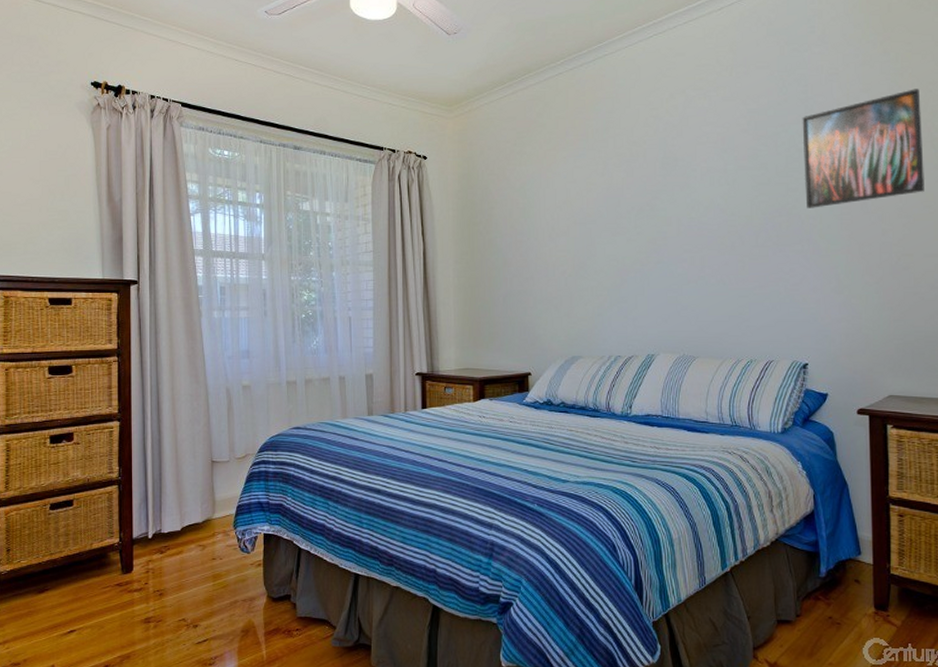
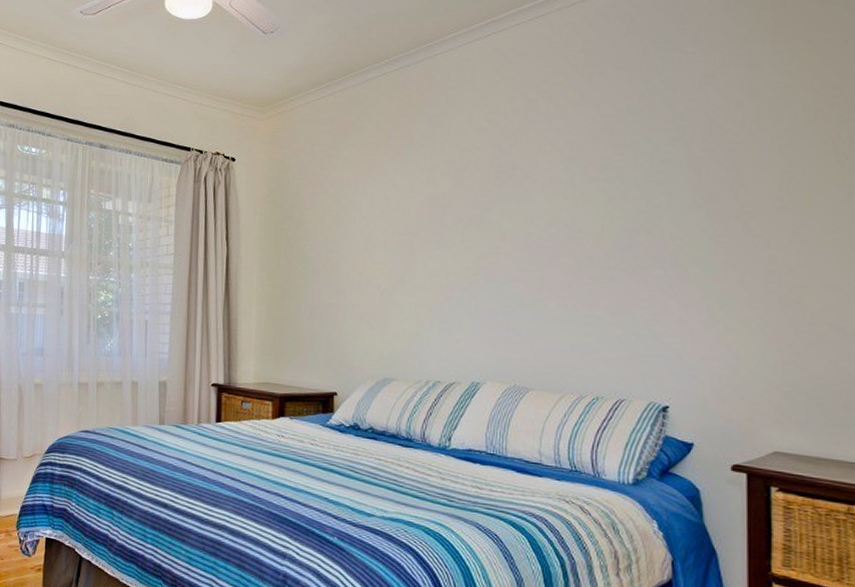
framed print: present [802,89,924,208] -> none [668,94,826,228]

